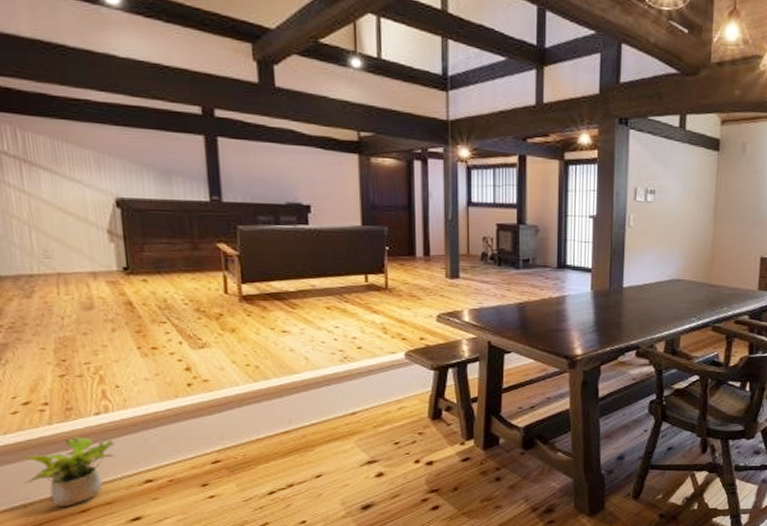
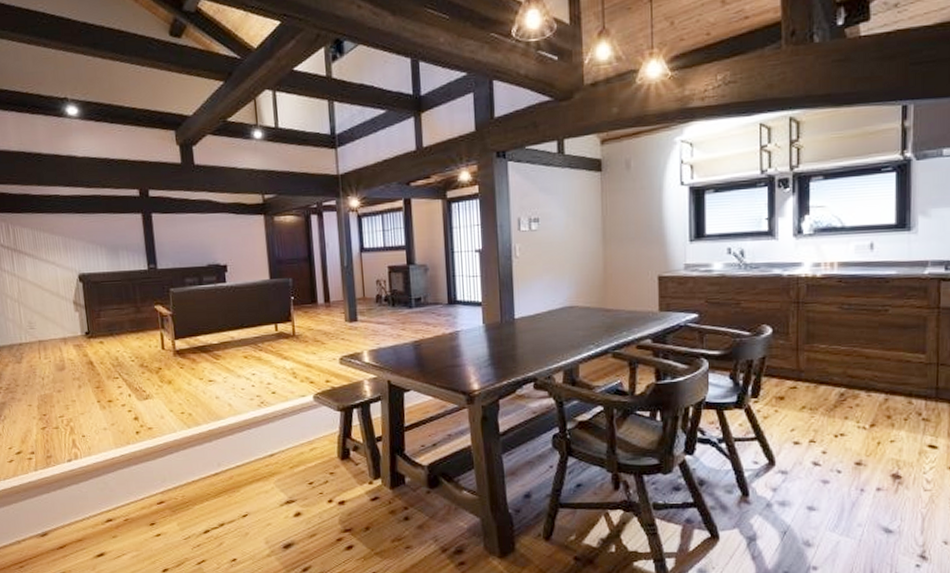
potted plant: present [21,437,115,506] -> none [16,481,83,543]

